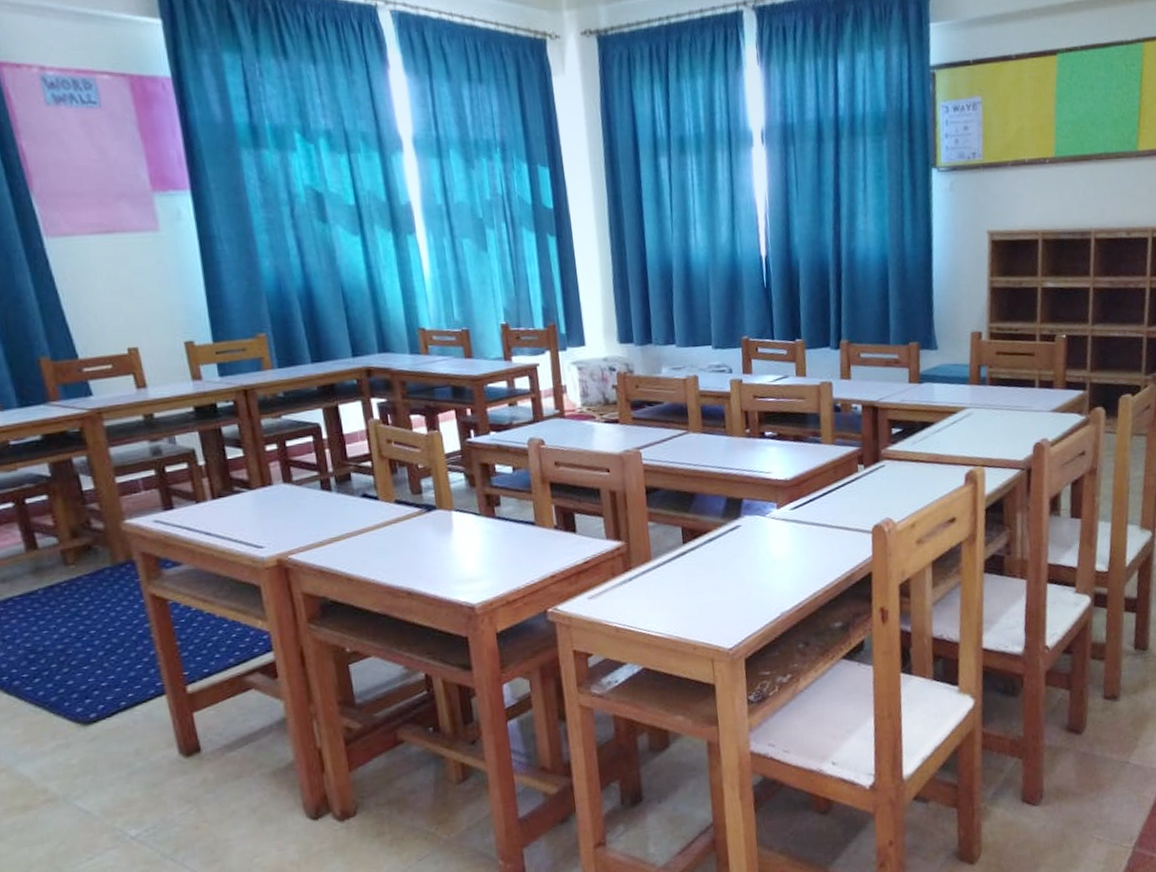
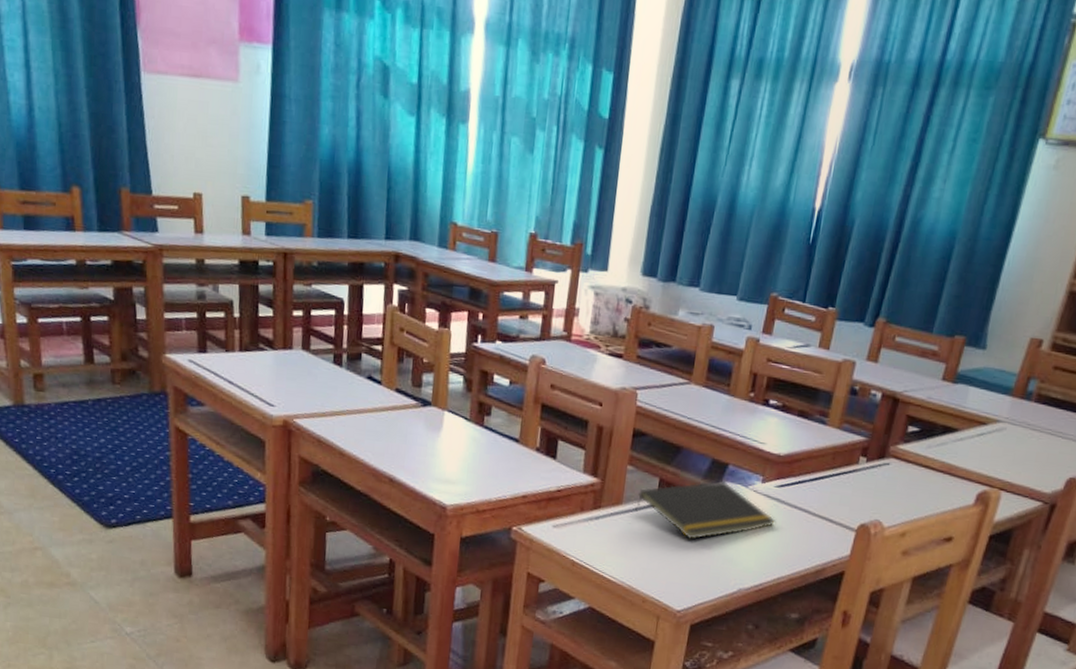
notepad: none [665,515,799,578] -> present [635,480,776,540]

